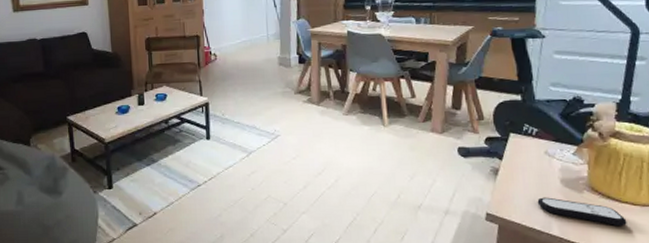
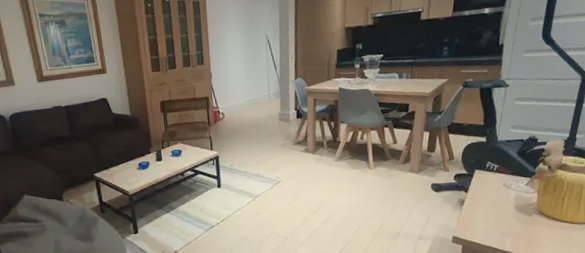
remote control: present [537,197,627,227] -> none [495,221,566,242]

